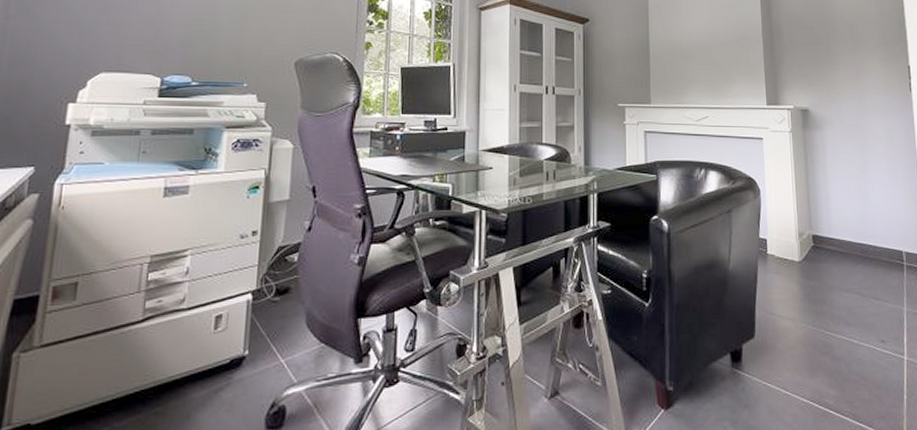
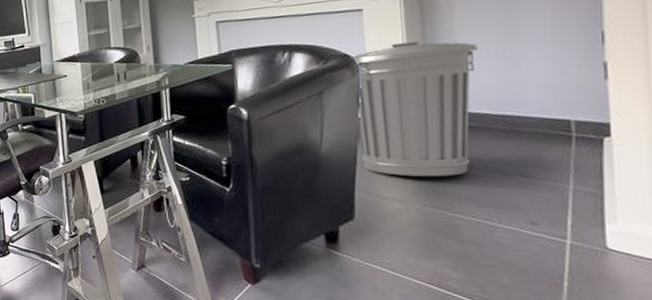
trash can: none [753,171,843,297] -> present [350,40,478,177]

